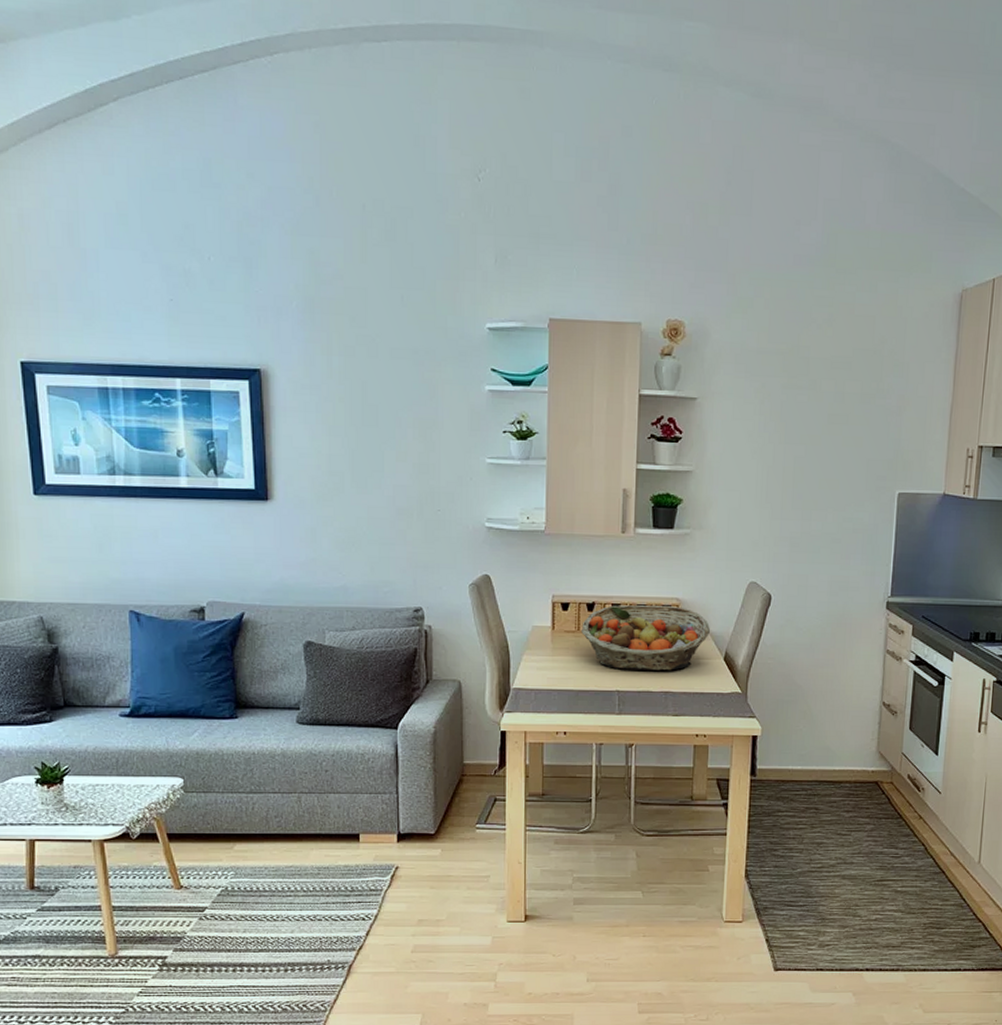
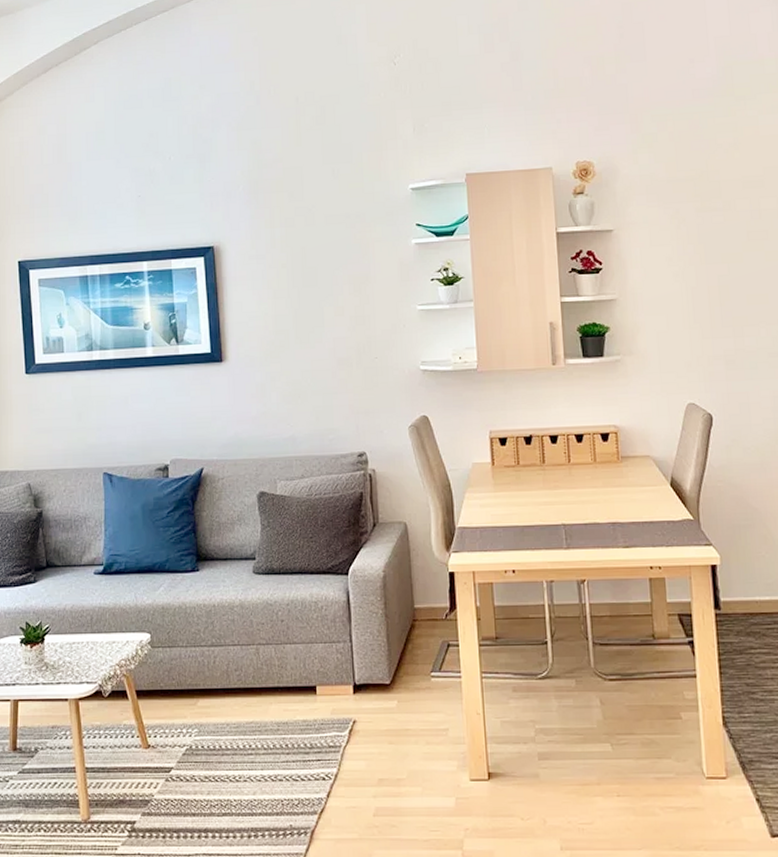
fruit basket: present [581,604,710,671] -> none [521,433,652,502]

